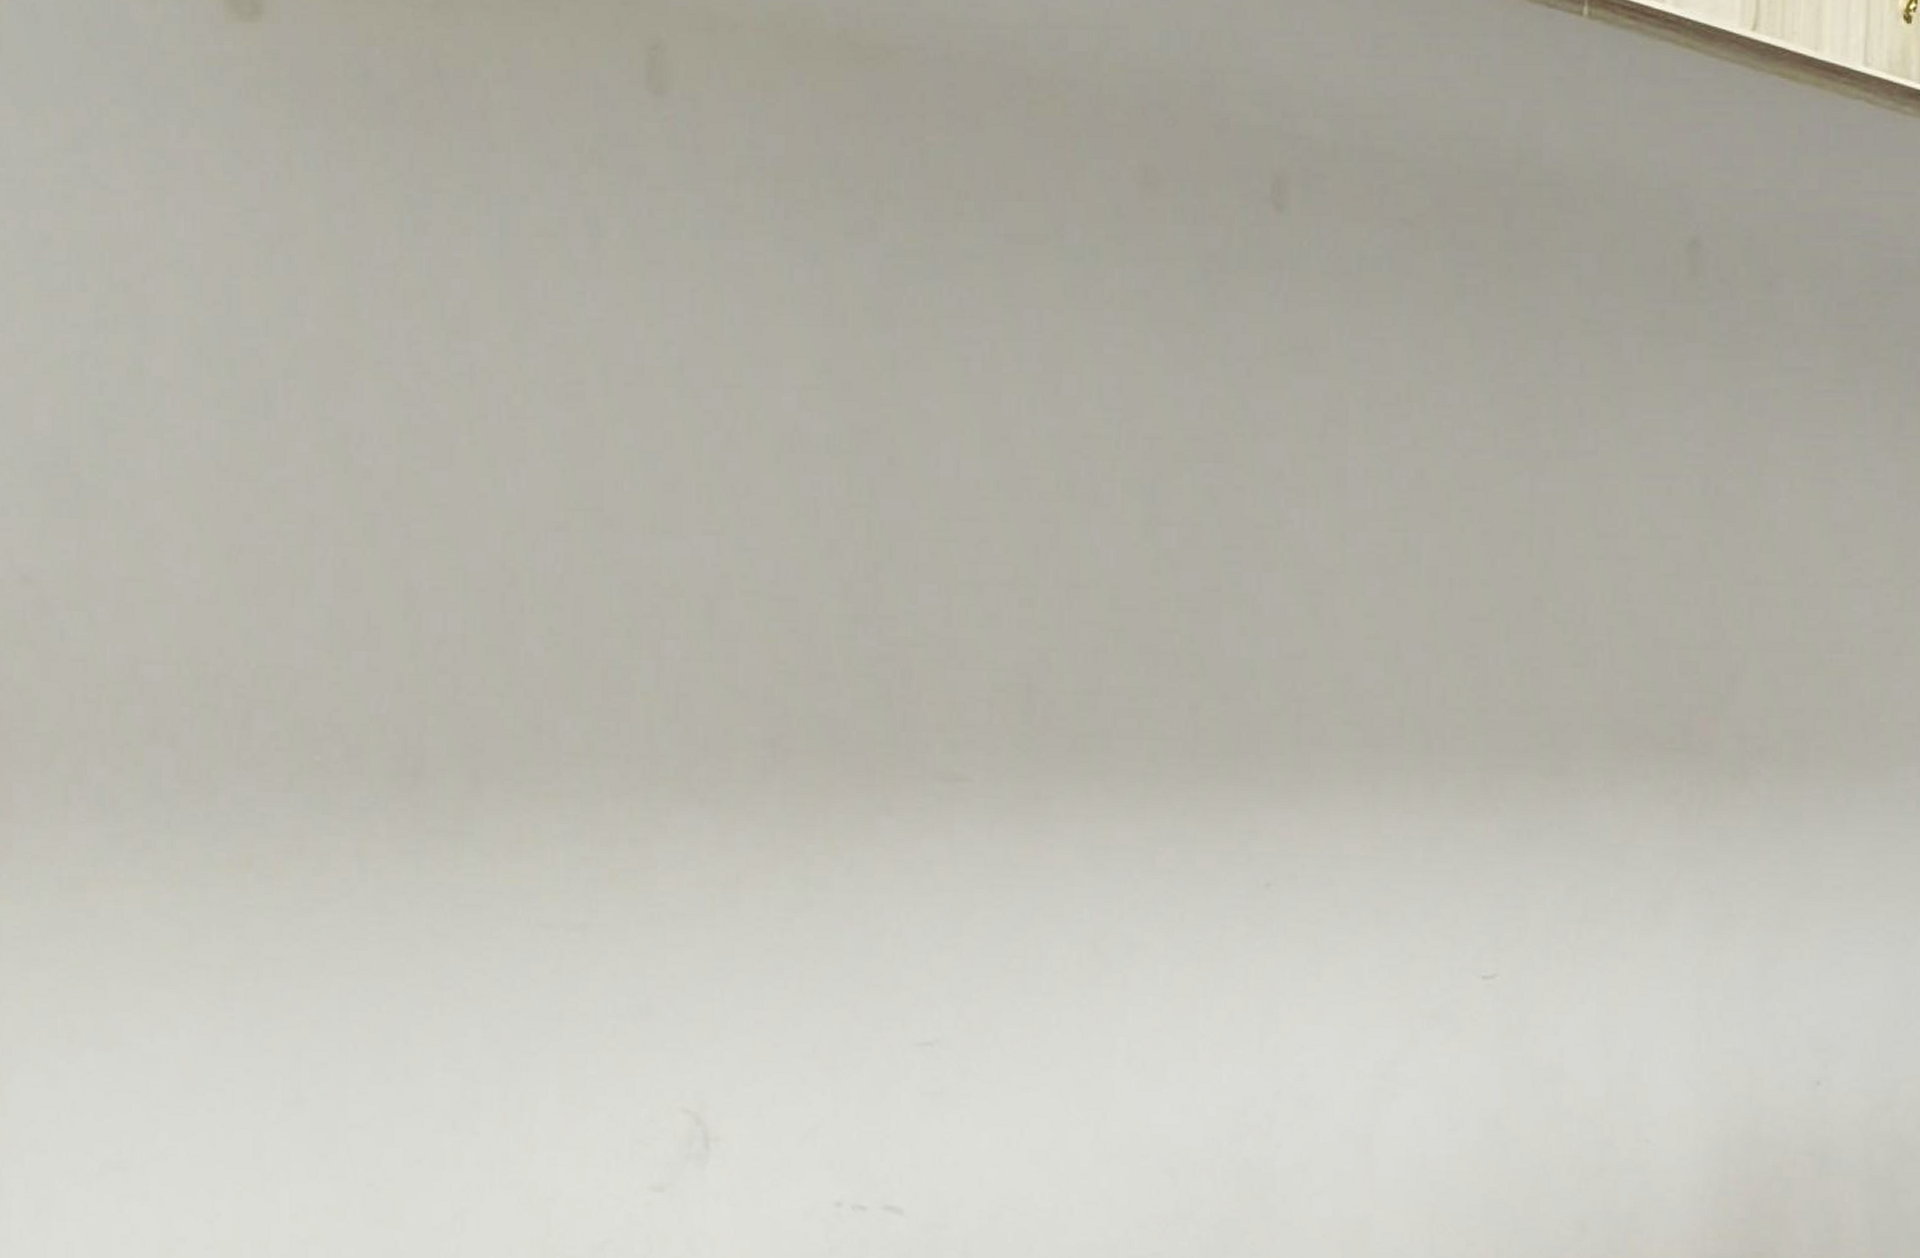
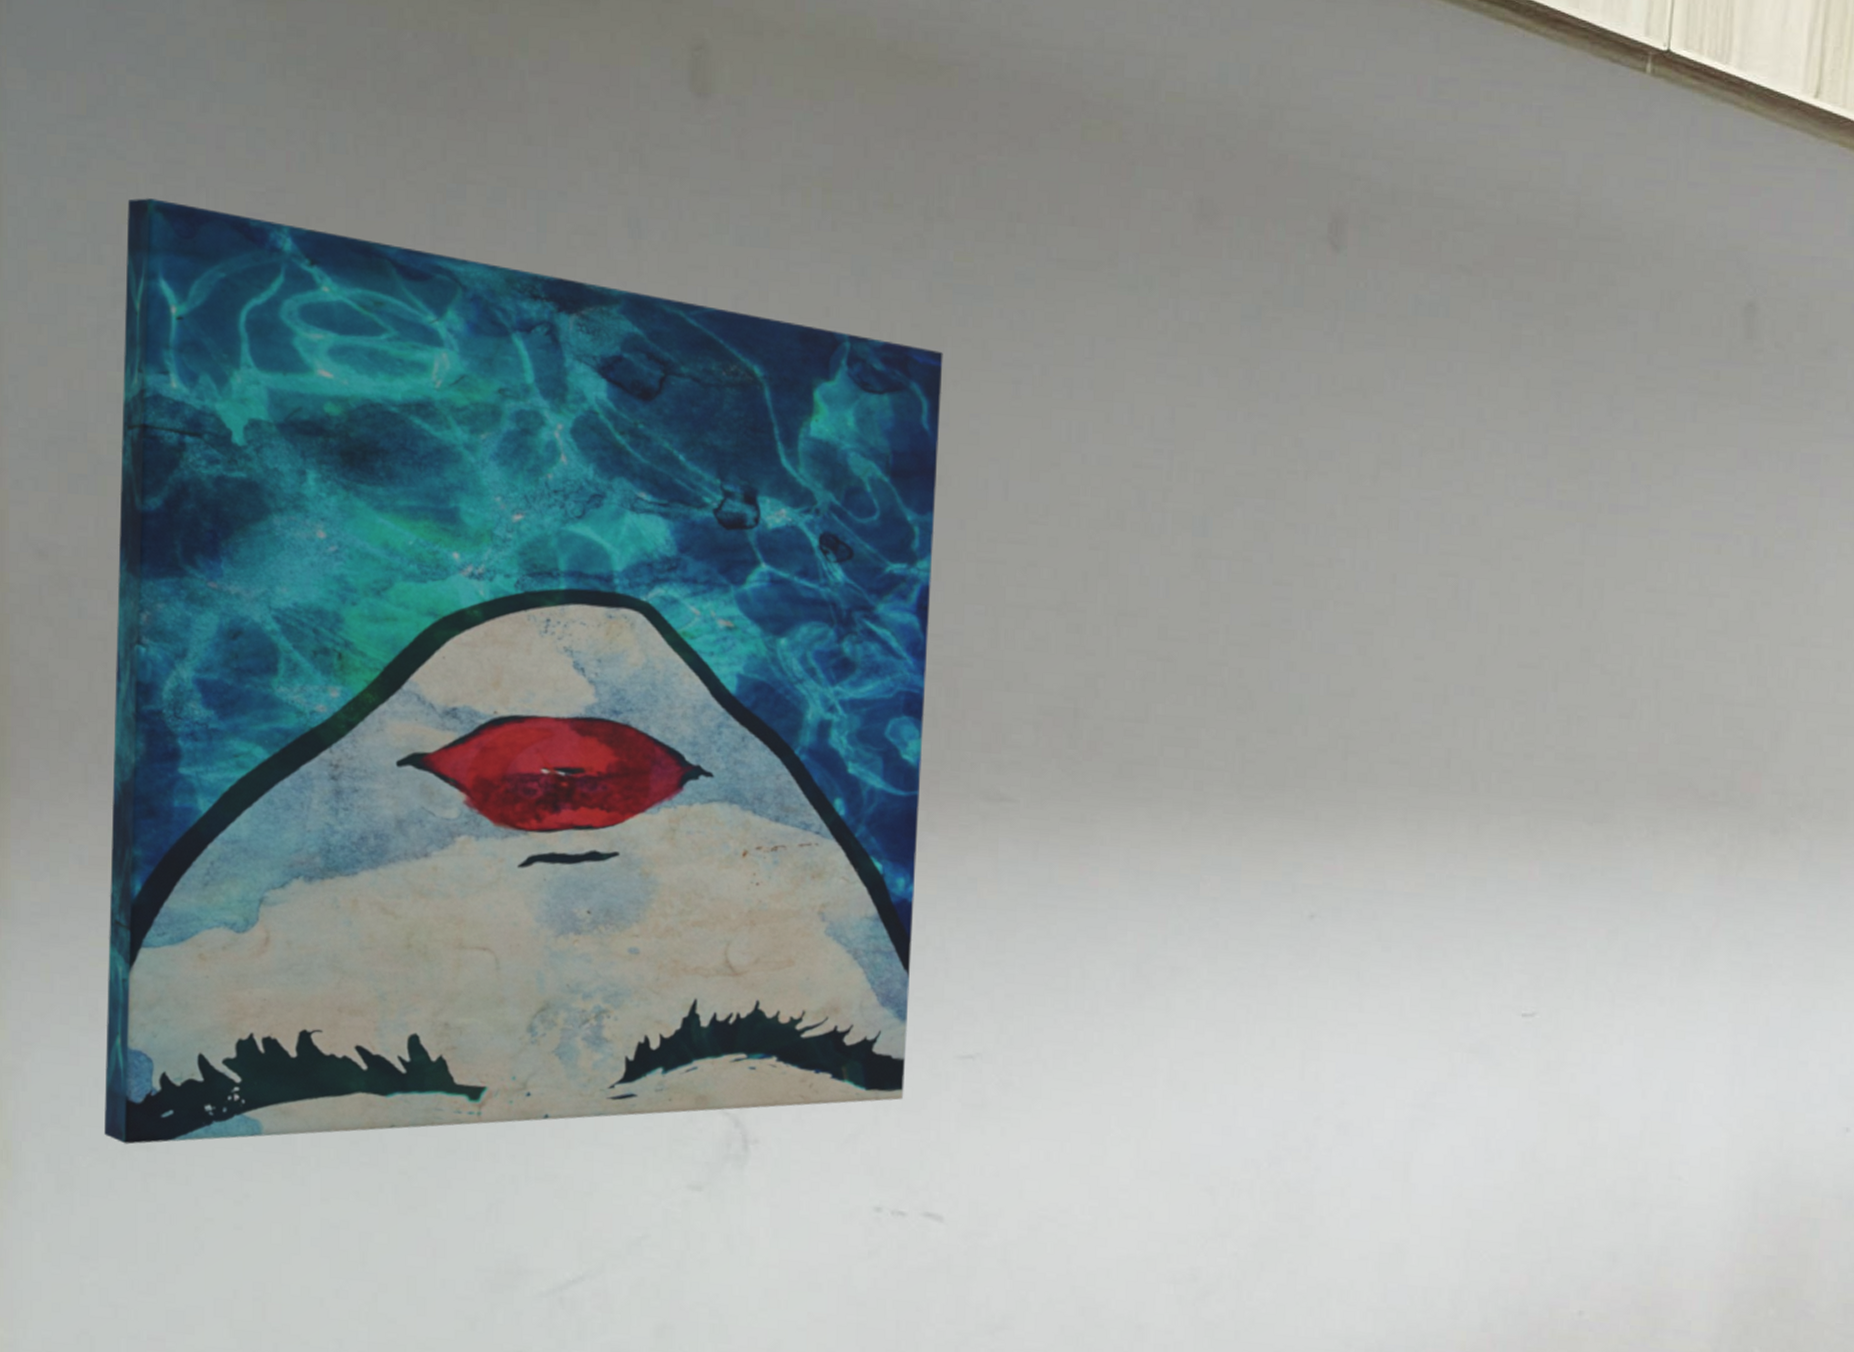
wall art: none [80,225,894,1167] -> present [103,198,943,1145]

